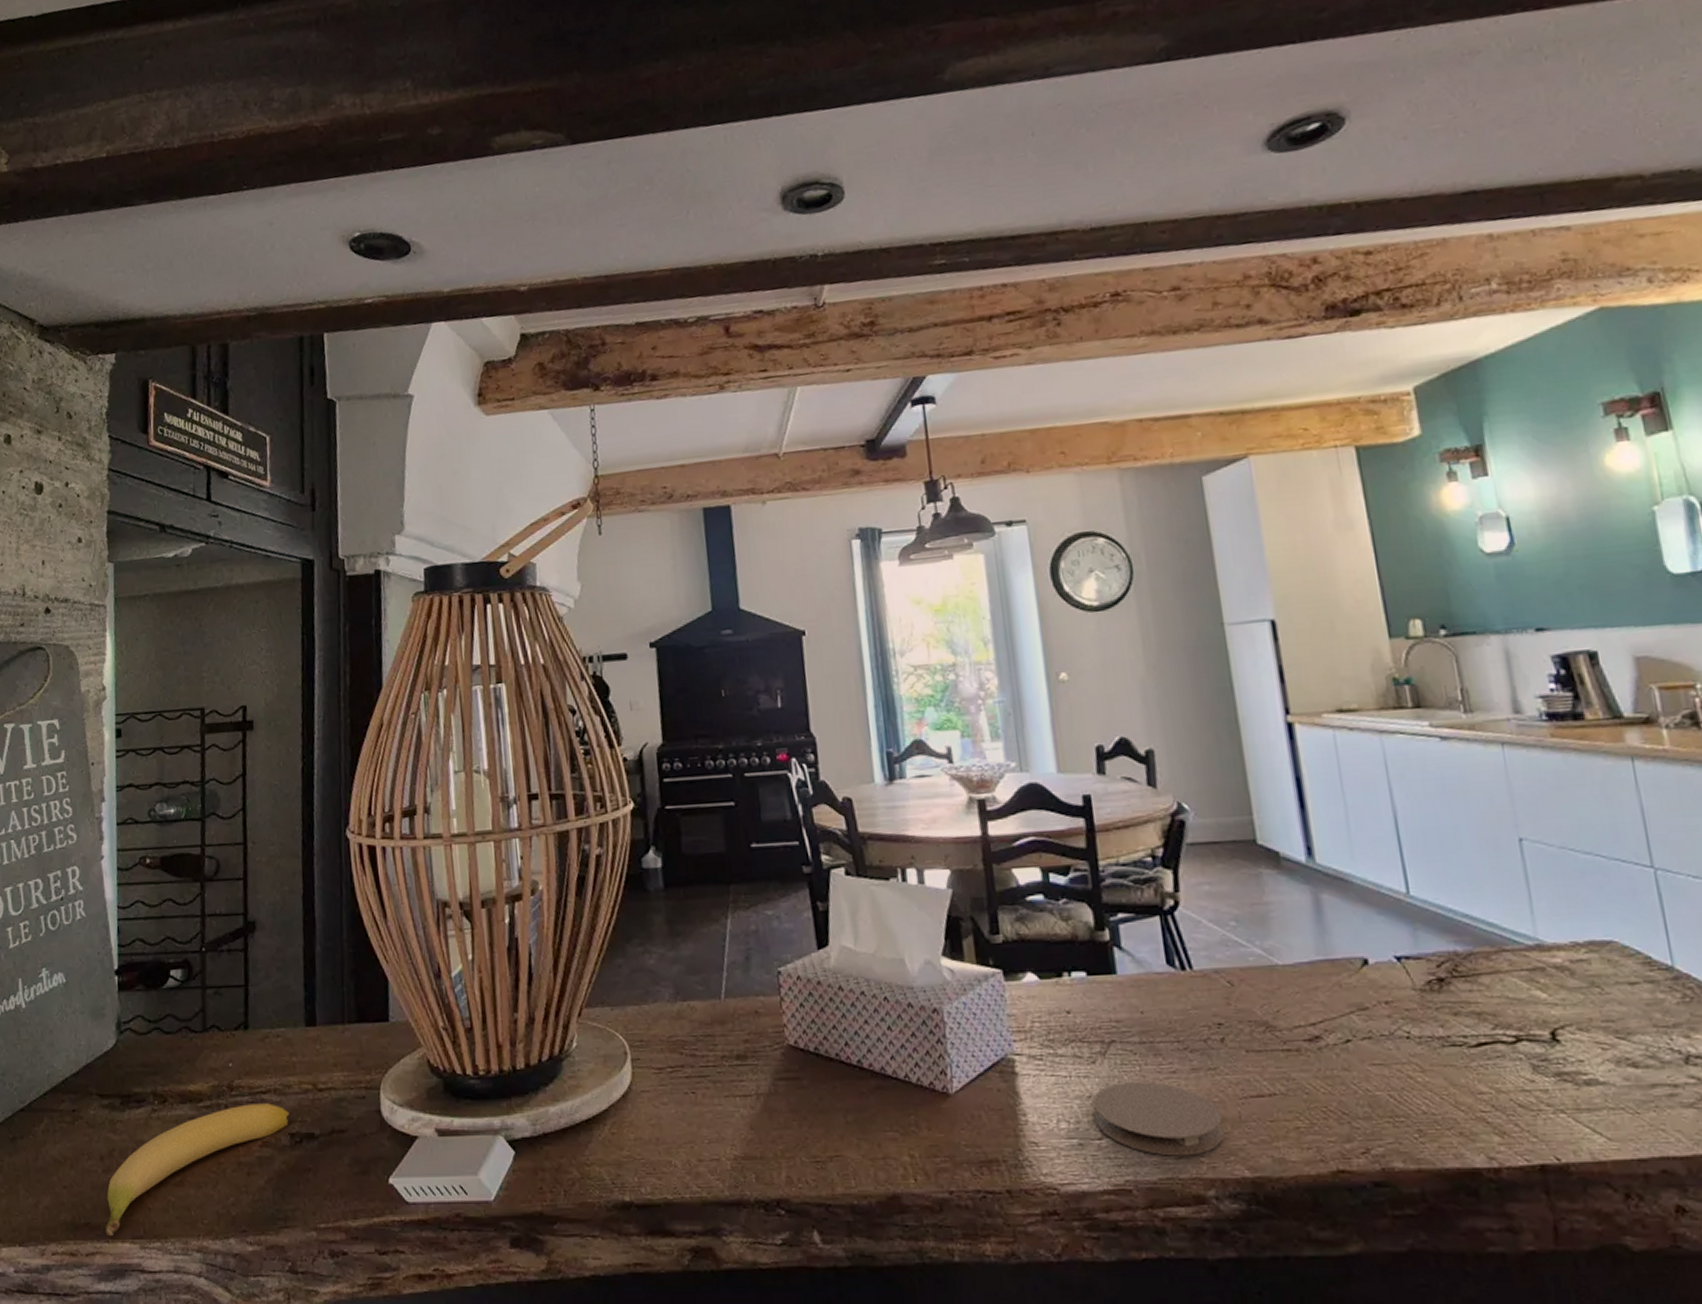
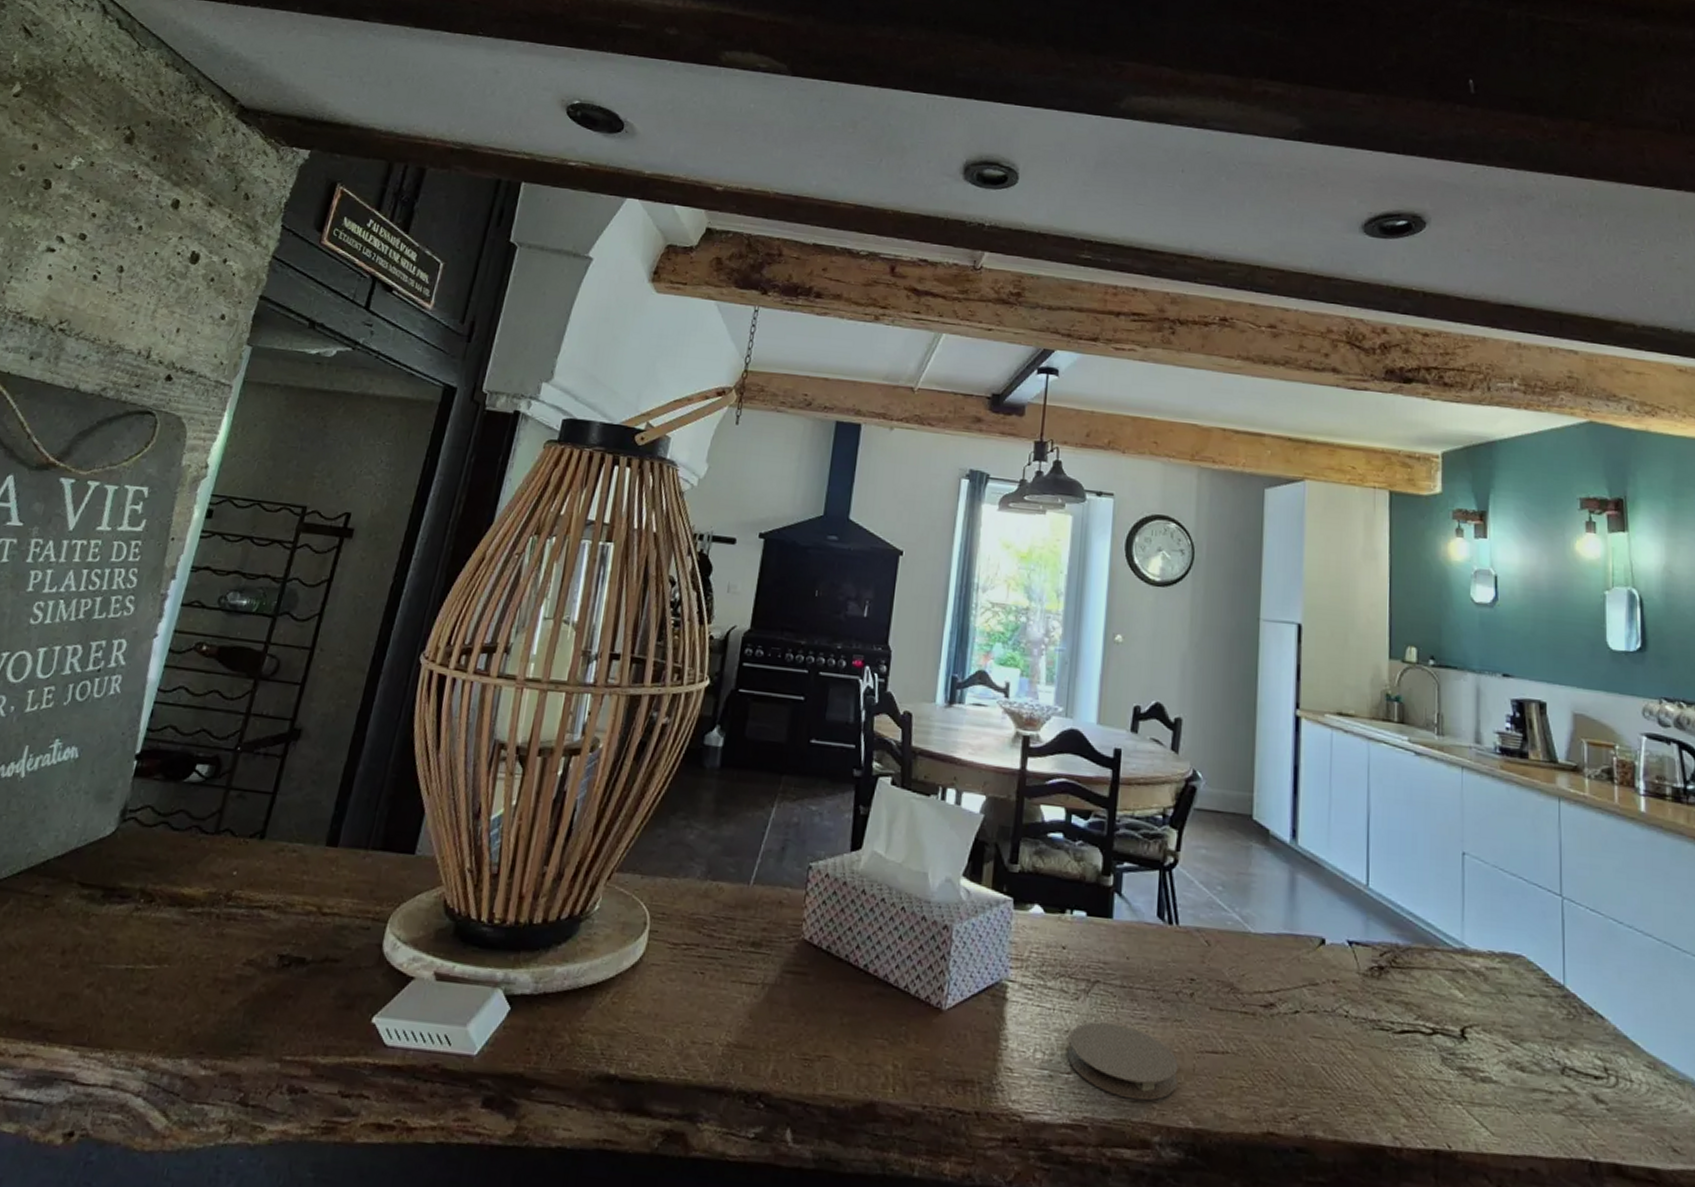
banana: present [105,1103,289,1237] -> none [44,917,284,1040]

